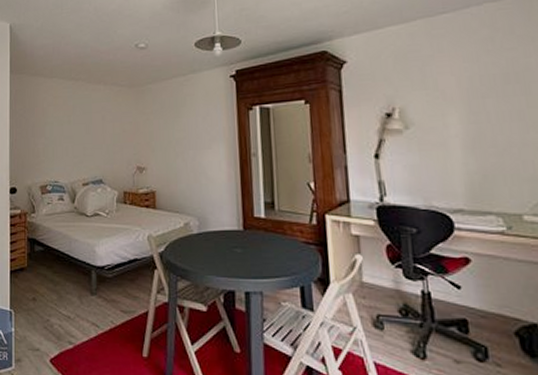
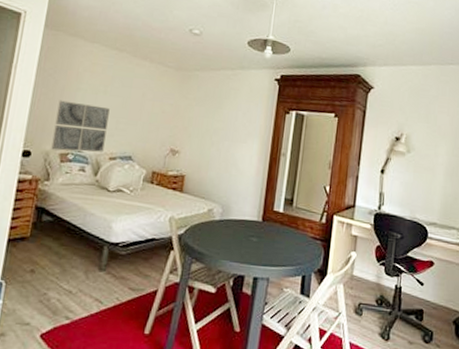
wall art: none [32,136,76,184] -> present [51,100,110,152]

